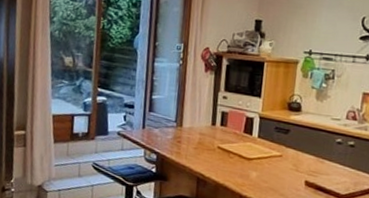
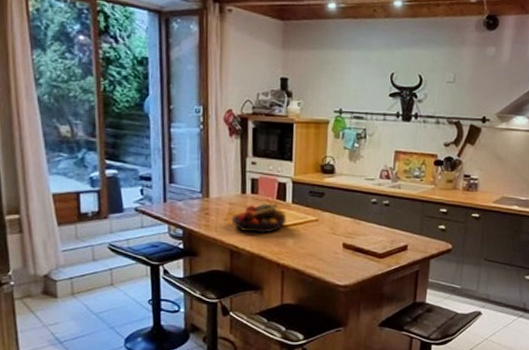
fruit bowl: none [200,134,252,165] -> present [231,201,287,233]

